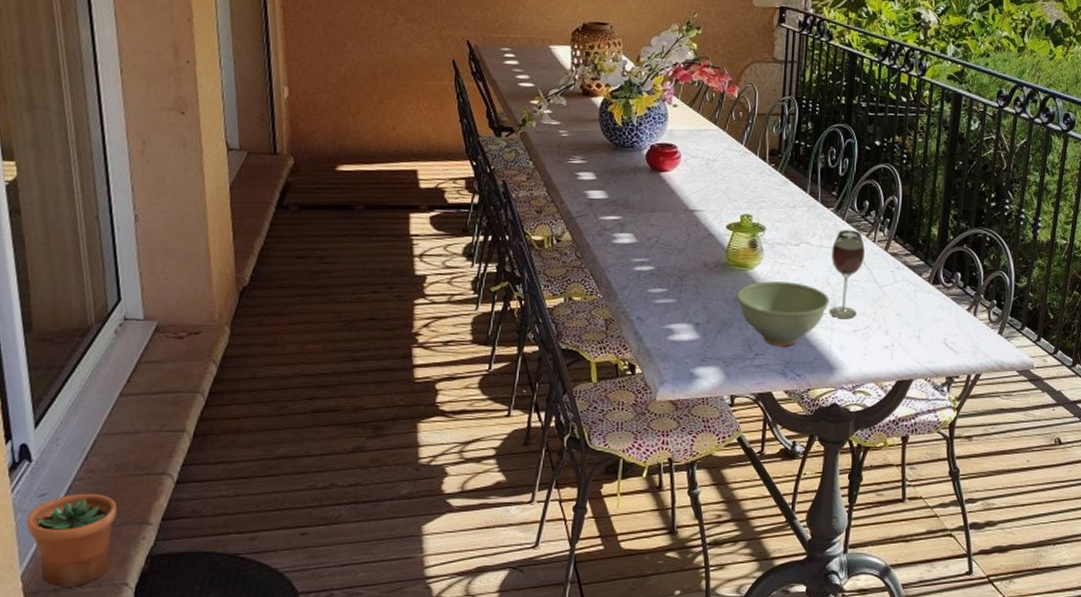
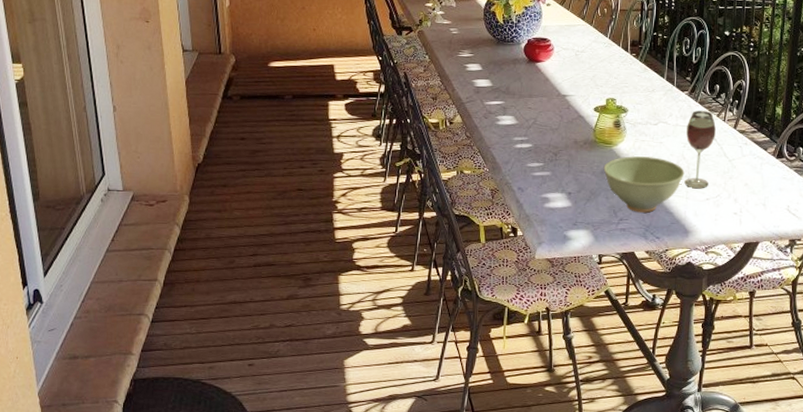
planter: present [27,493,118,587] -> none [41,329,108,403]

